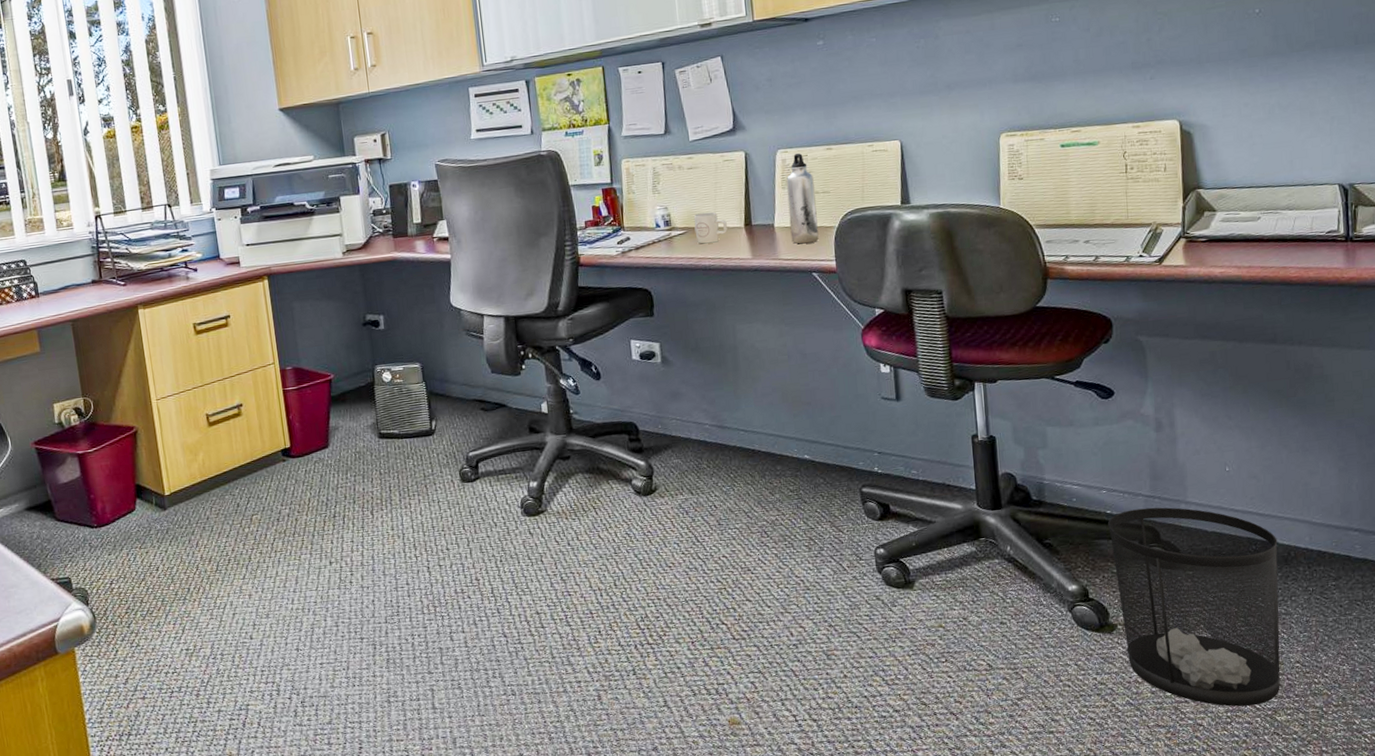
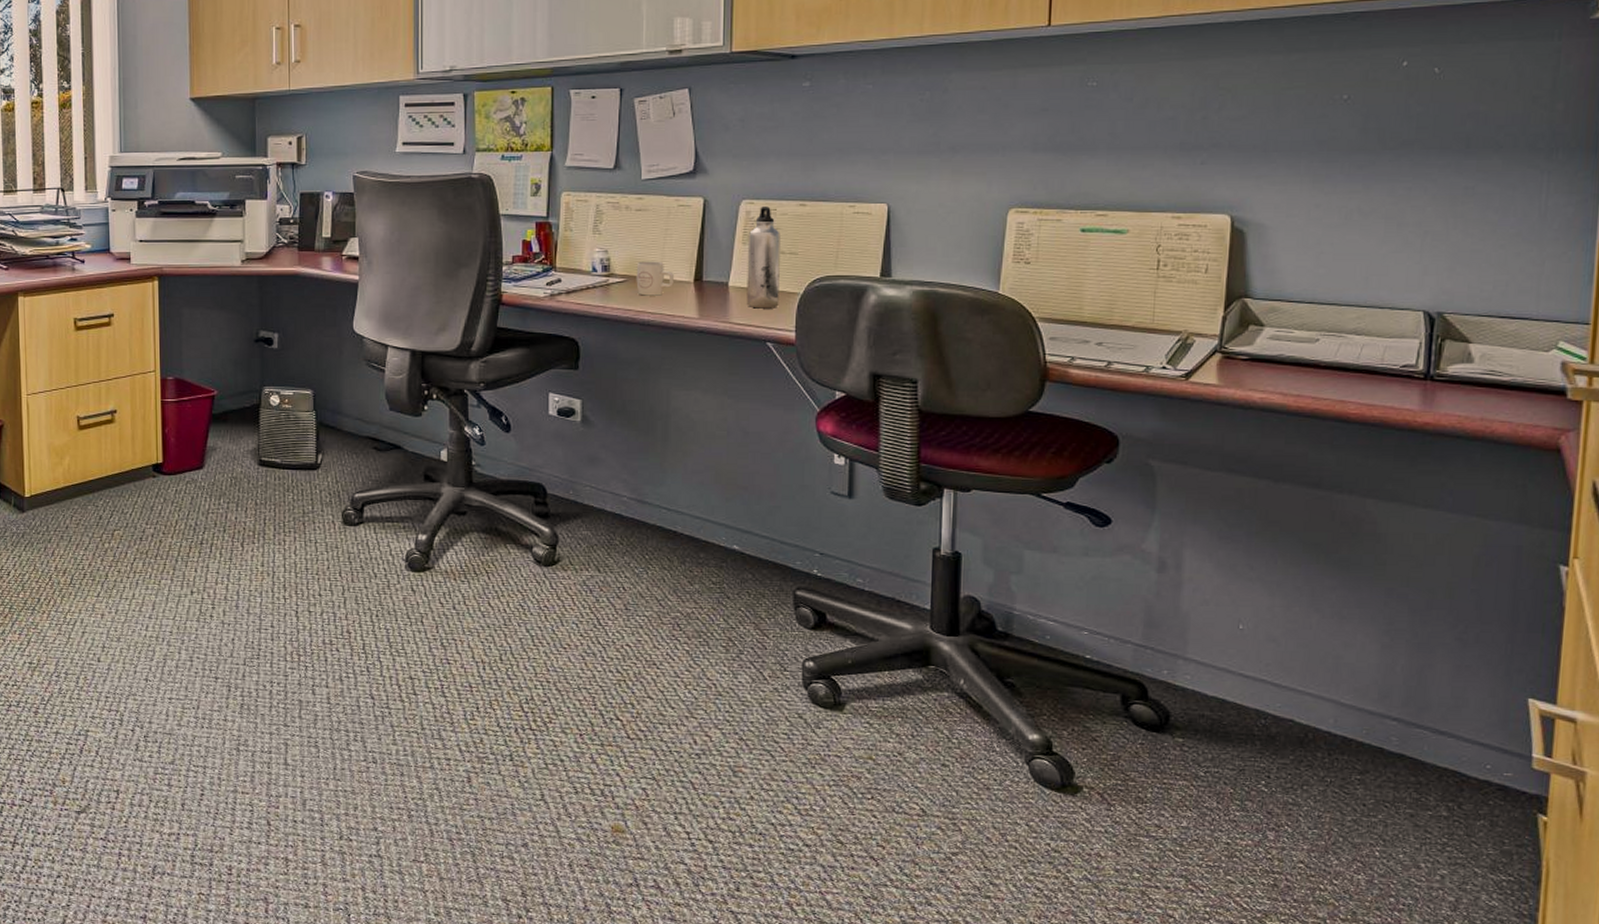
waste bin: present [1108,507,1280,707] -> none [1085,658,1294,904]

